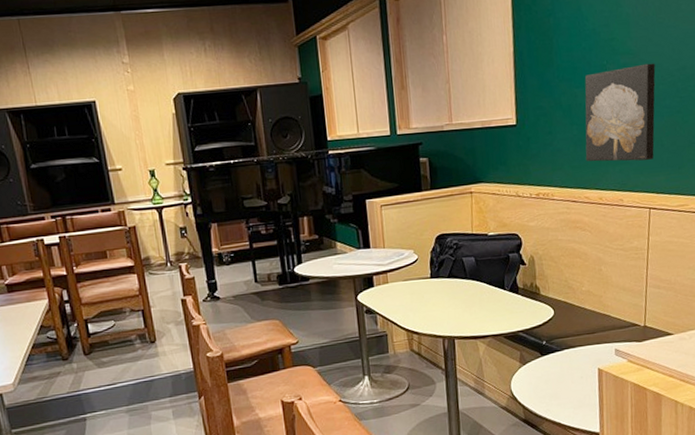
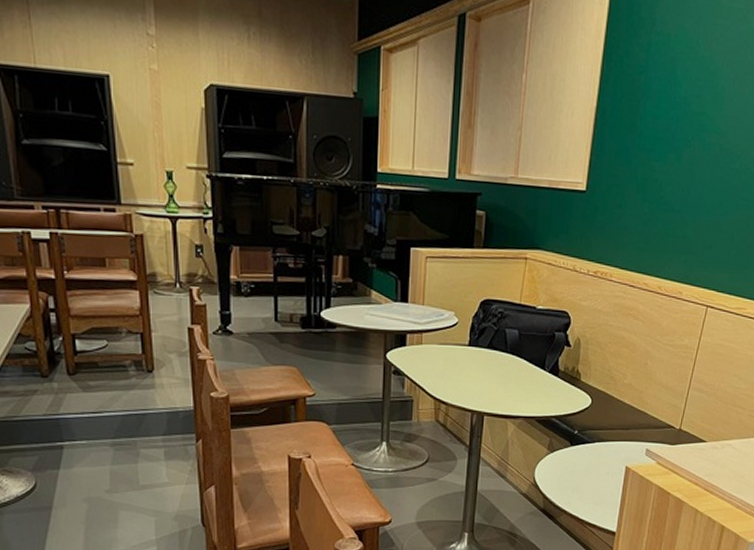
wall art: present [585,63,656,162] -> none [651,147,741,255]

